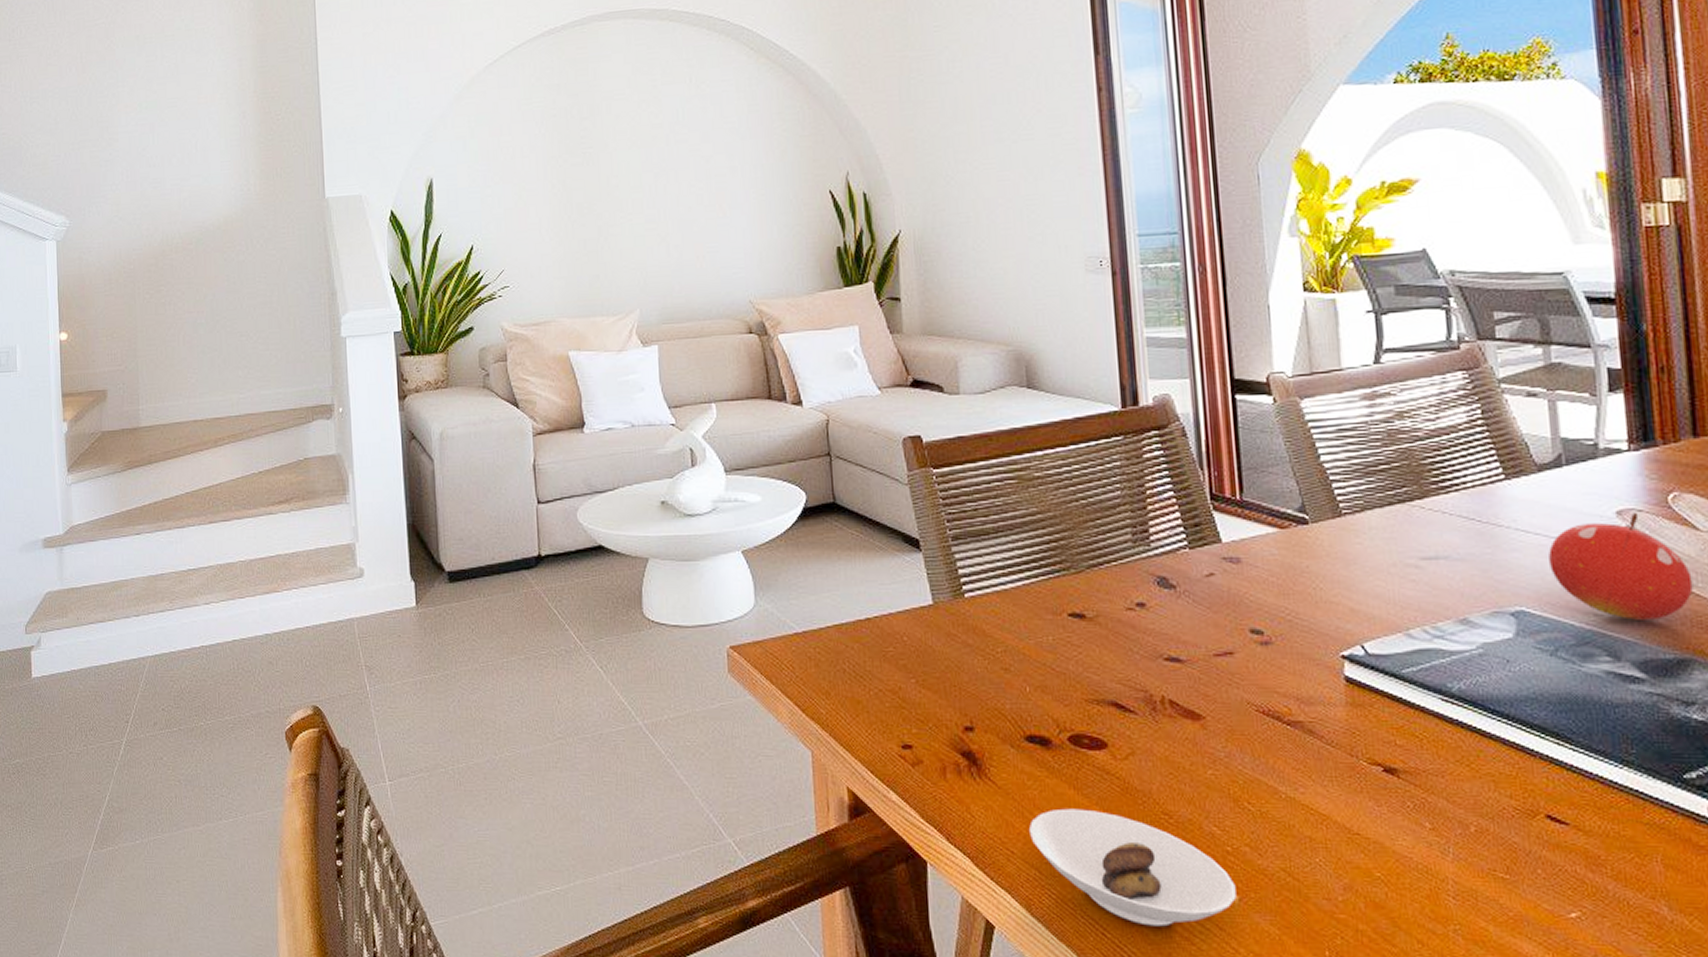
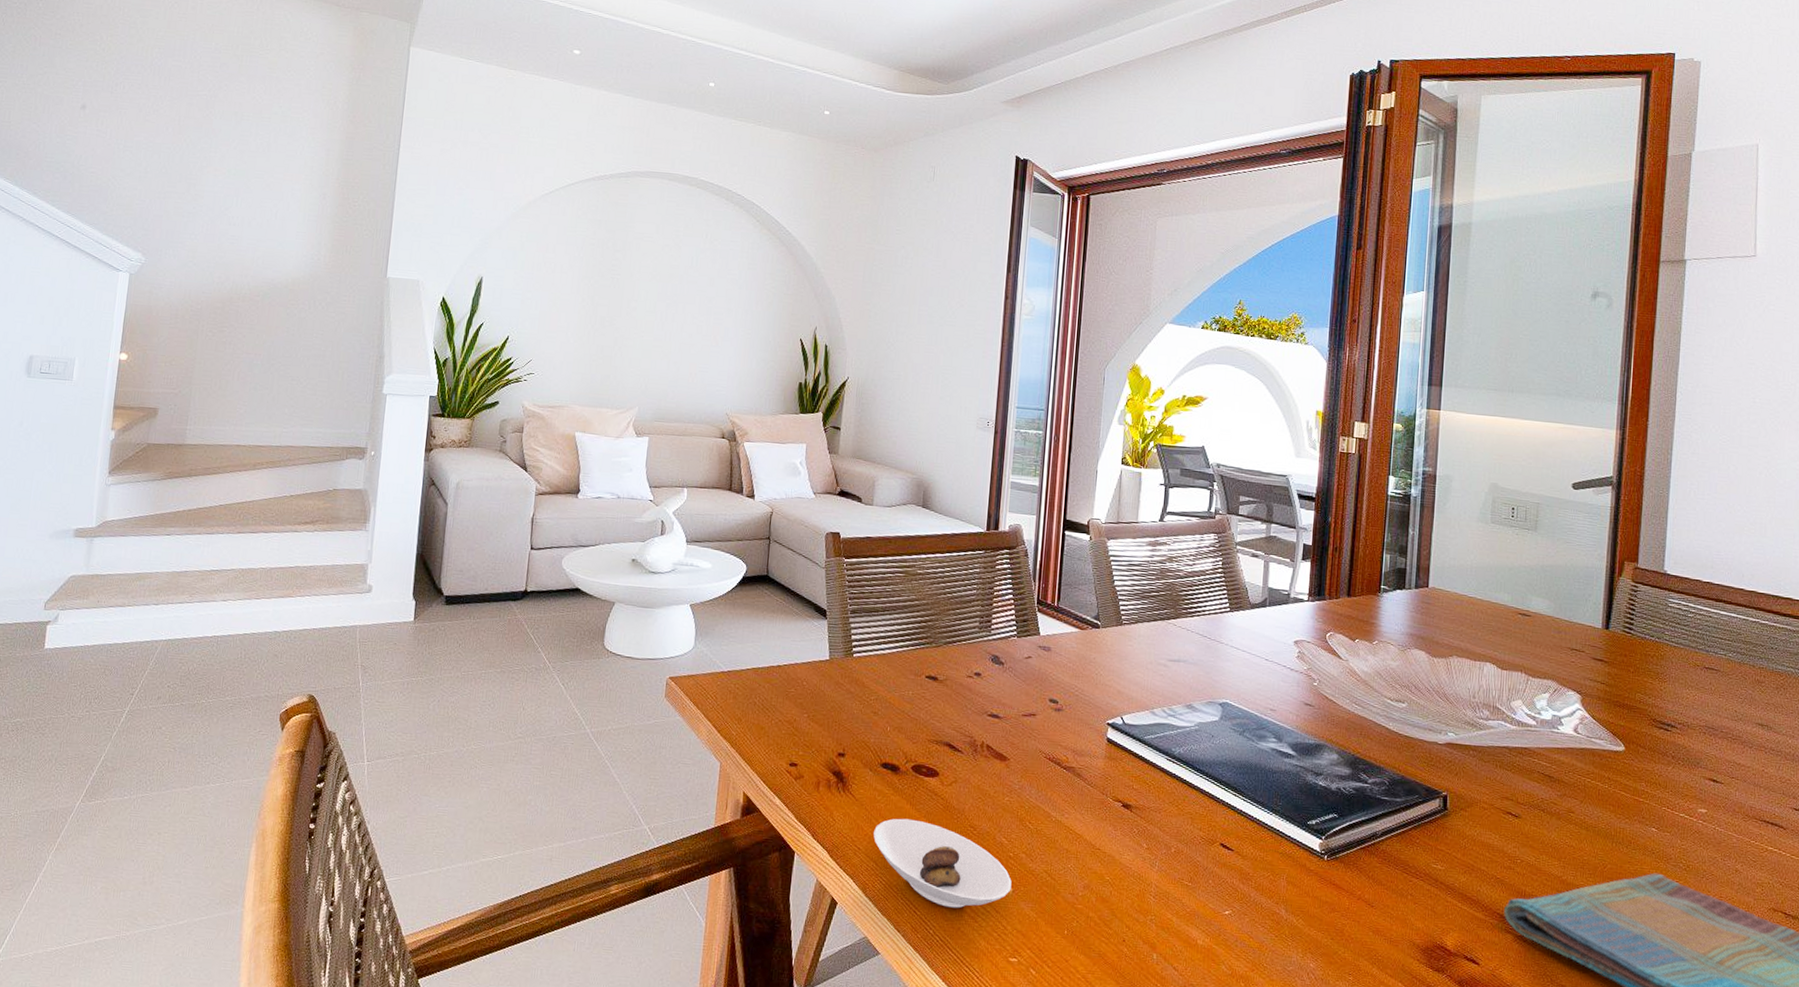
fruit: present [1549,512,1693,620] -> none [1248,642,1333,717]

